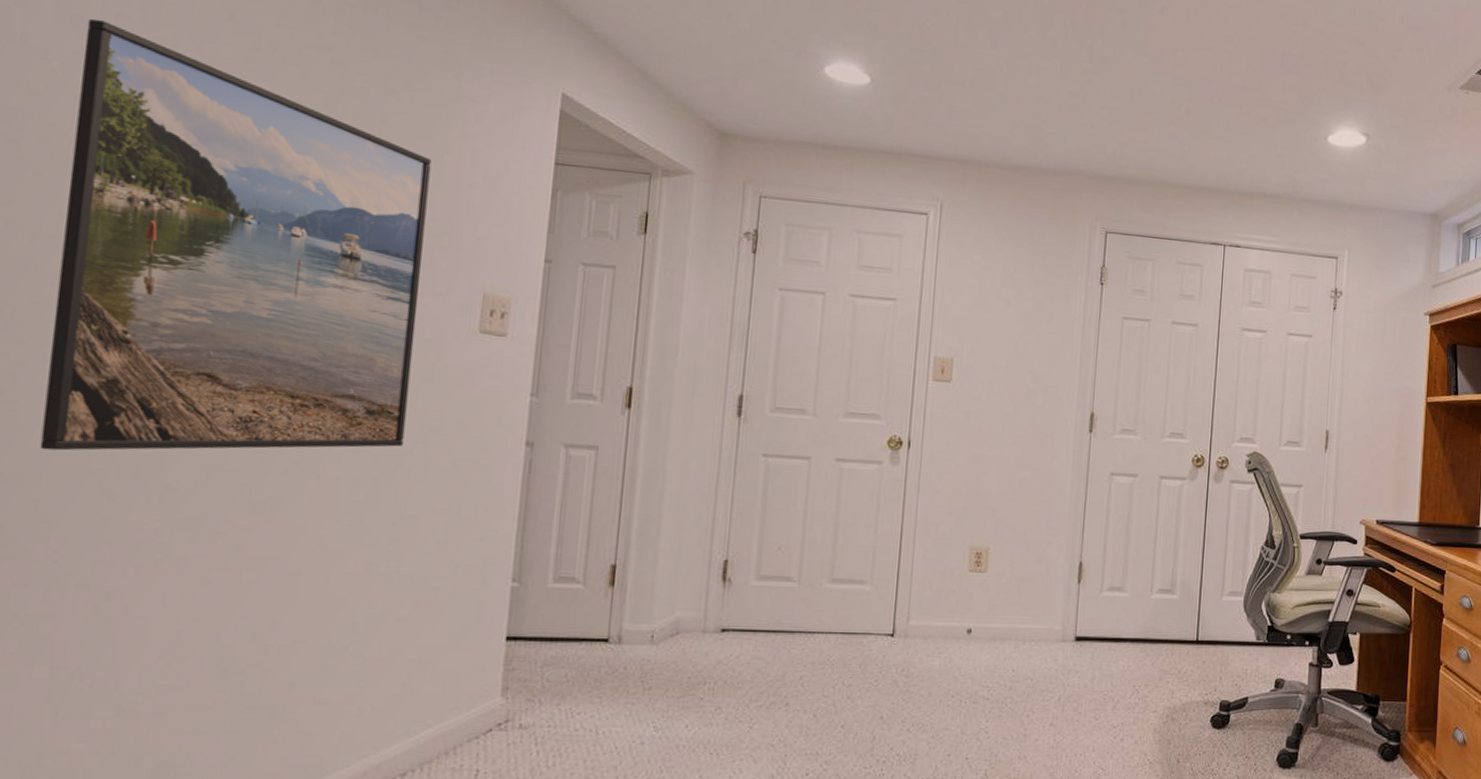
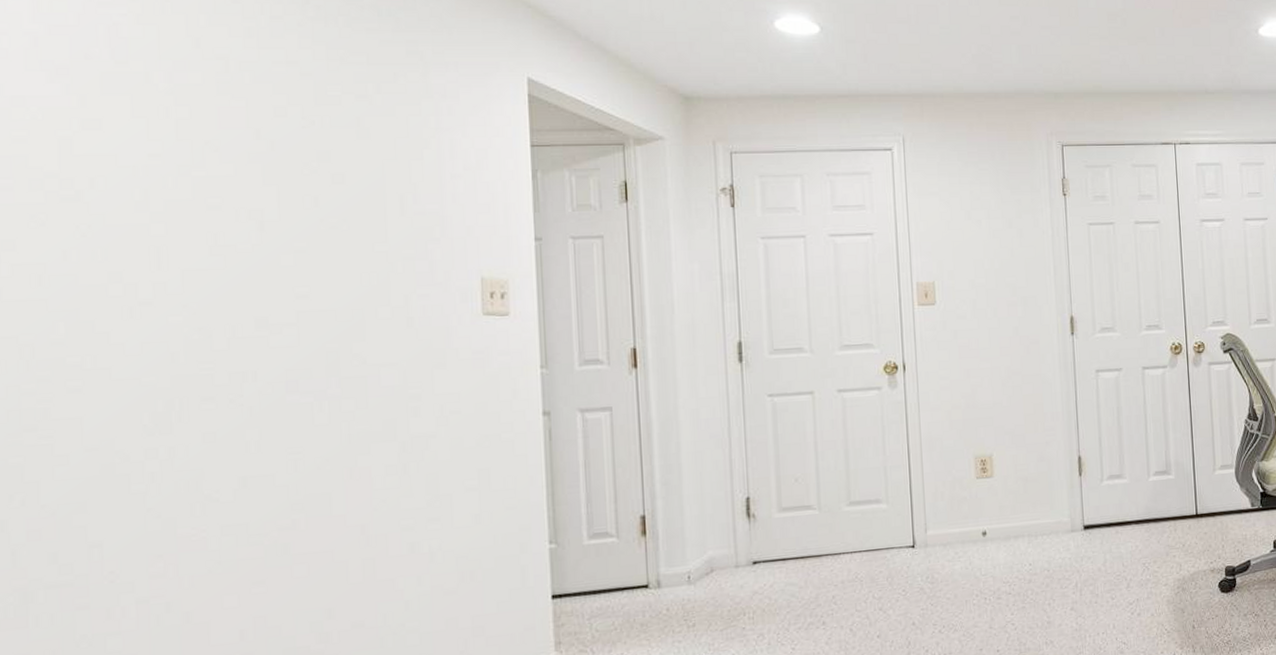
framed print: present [39,19,432,451] -> none [58,63,426,479]

